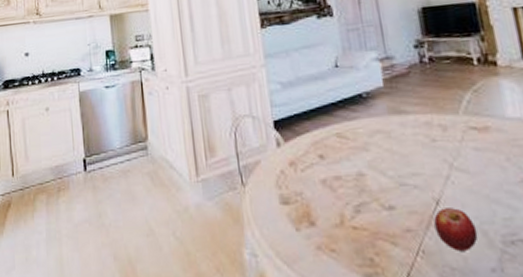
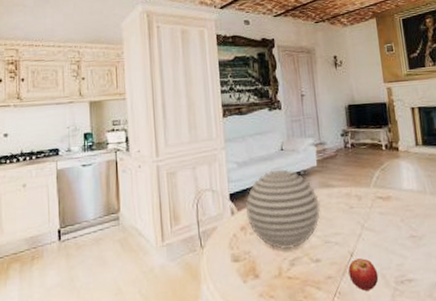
decorative ball: none [293,90,392,193] -> present [245,169,321,250]

